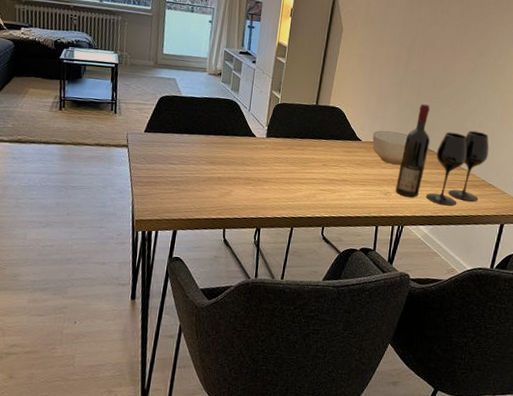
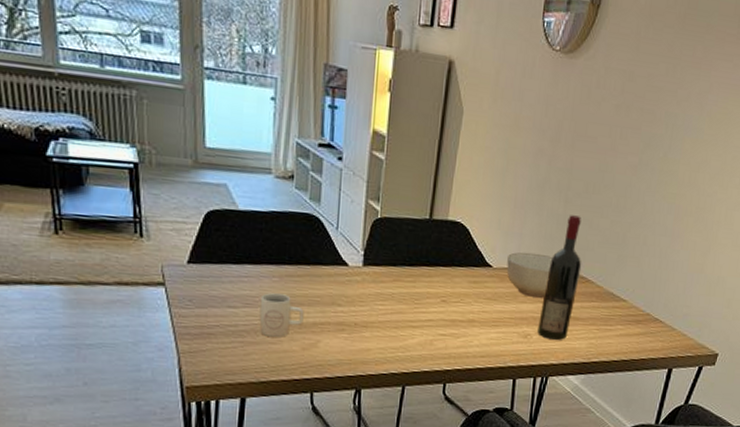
mug: none [190,154,223,187] -> present [259,293,304,337]
wine glass: present [425,130,489,206] -> none [576,249,656,349]

